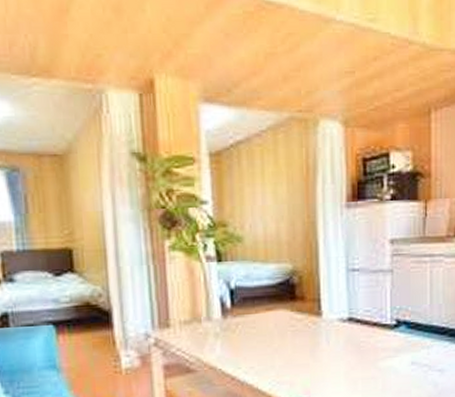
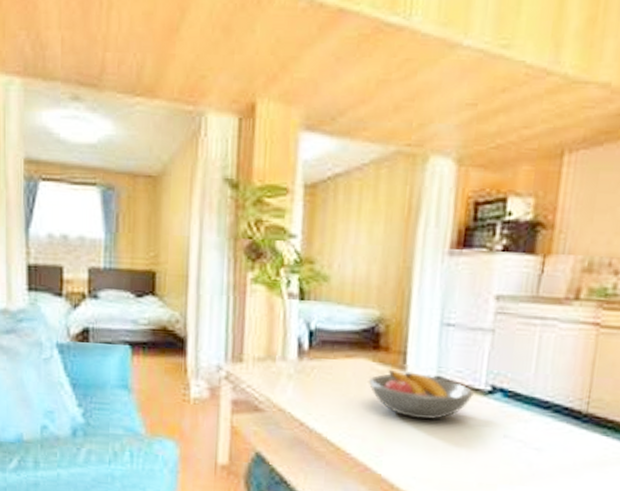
fruit bowl: none [289,316,383,359] -> present [368,369,475,420]

